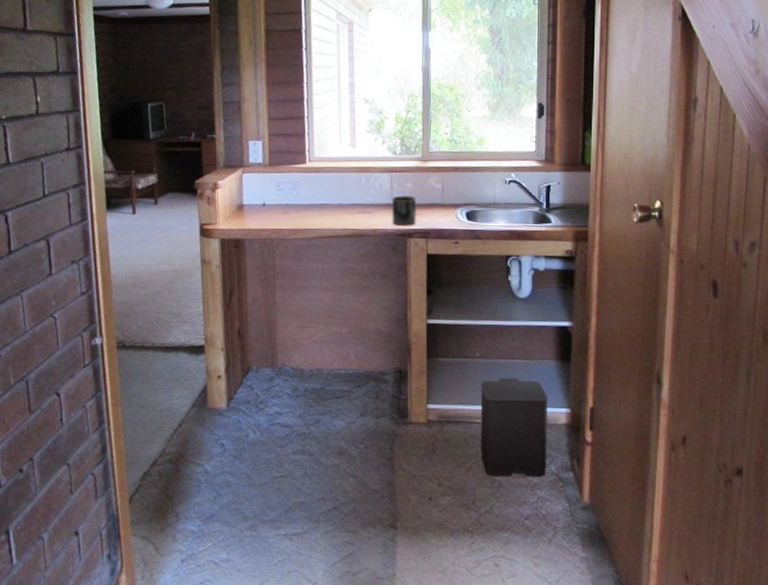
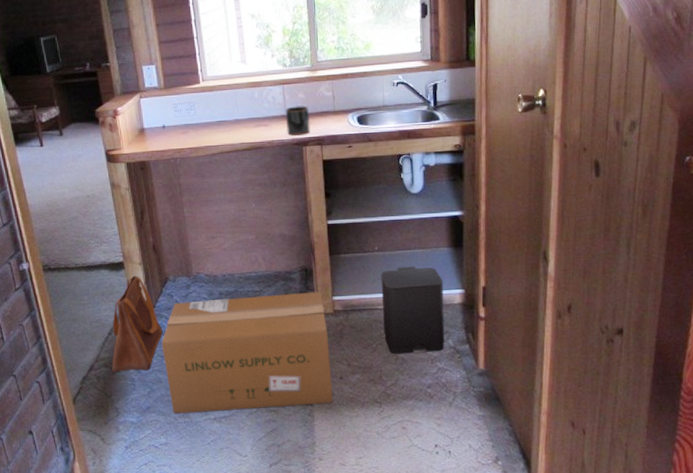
shopping bag: none [177,361,238,472] -> present [112,275,163,373]
box: none [235,396,420,529] -> present [161,291,333,414]

